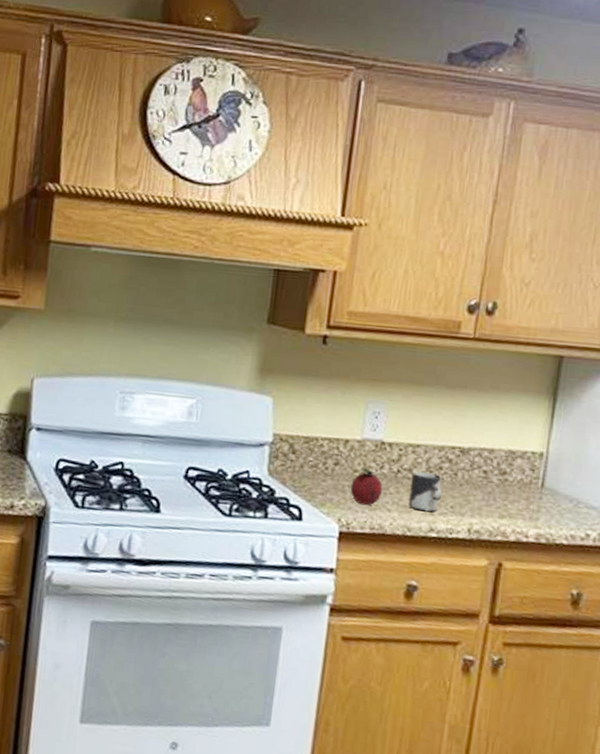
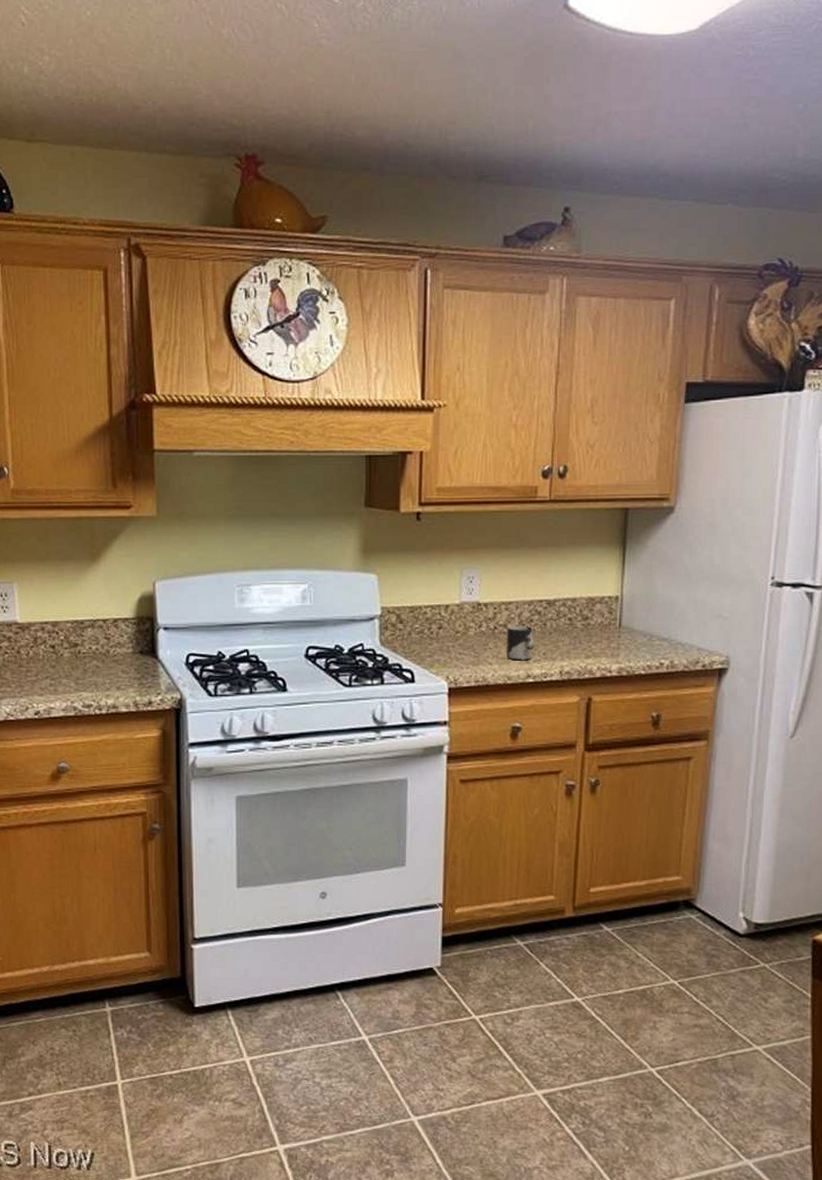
fruit: present [350,468,383,506] -> none [454,628,482,662]

